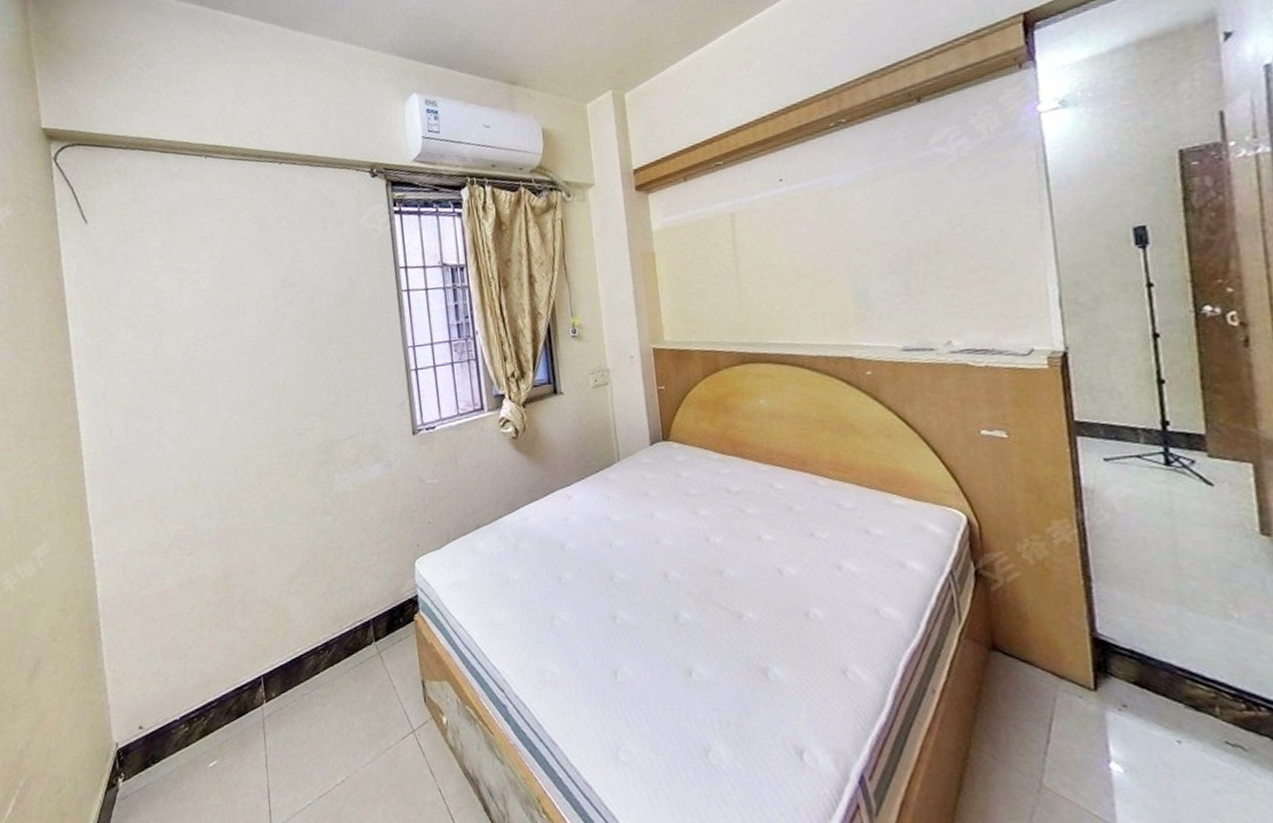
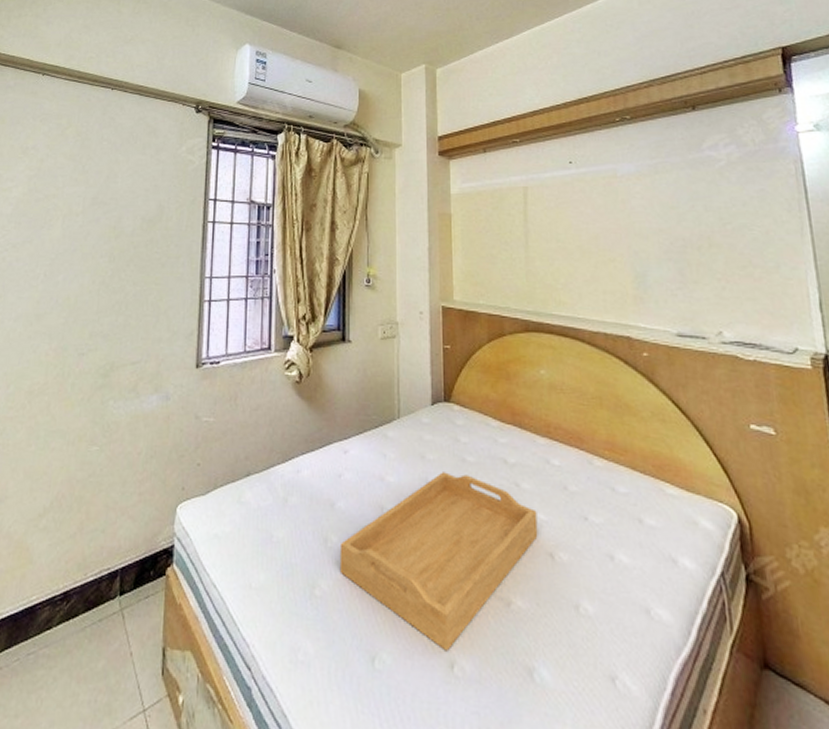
serving tray: none [573,506,766,662] -> present [339,472,538,651]

